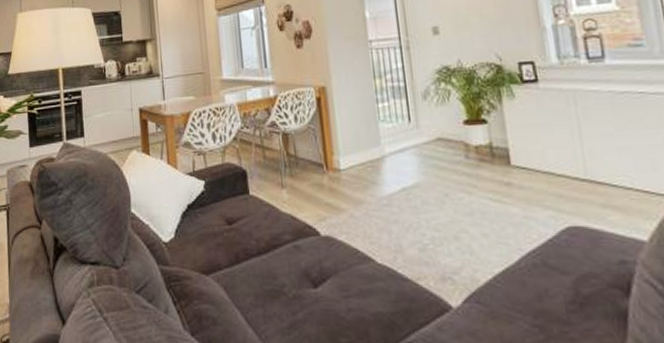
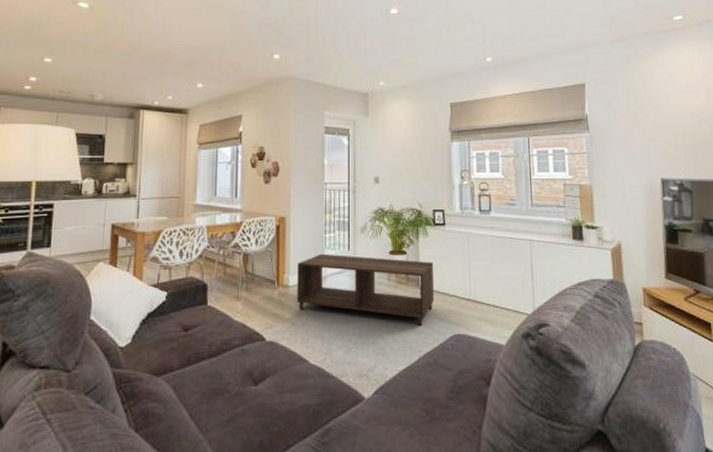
coffee table: none [347,128,533,216] -> present [297,253,435,326]

